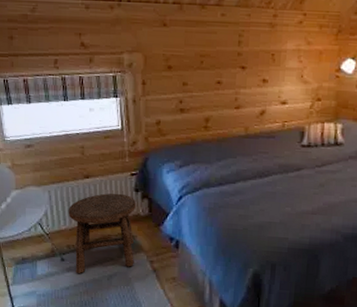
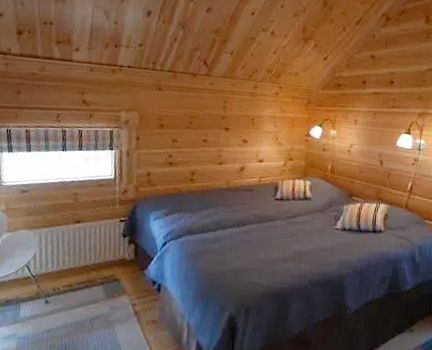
stool: present [68,193,137,273] -> none [56,238,123,316]

